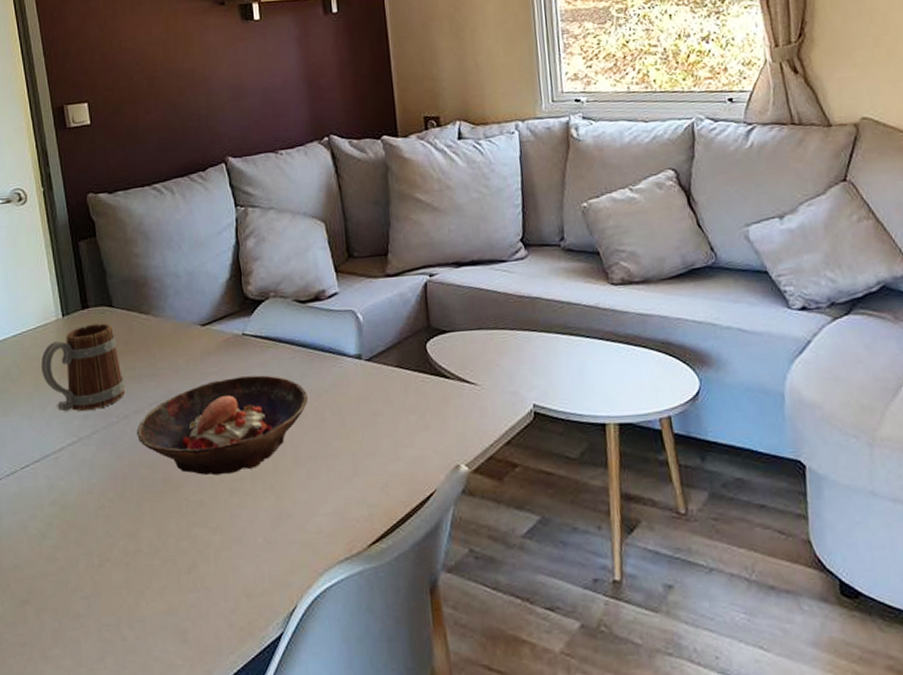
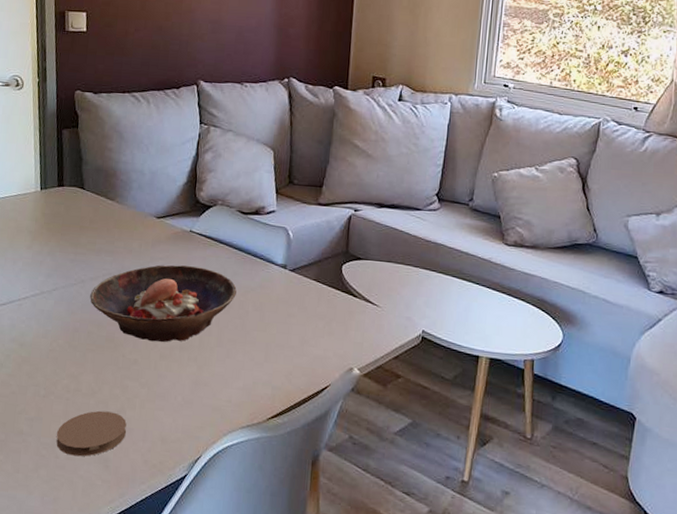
mug: present [40,323,126,412] -> none [17,200,86,271]
coaster: none [119,570,204,634] -> present [56,410,127,457]

